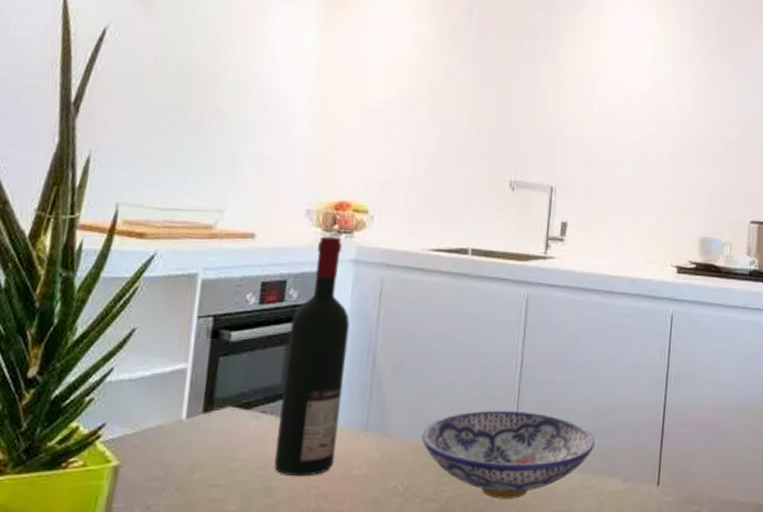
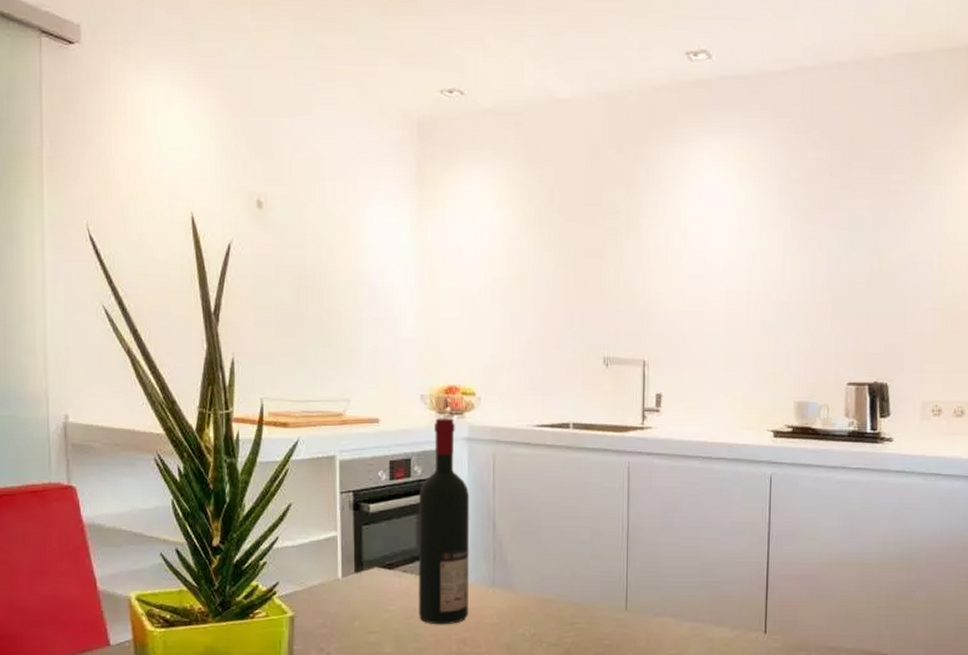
bowl: present [421,410,595,499] -> none [542,567,702,644]

